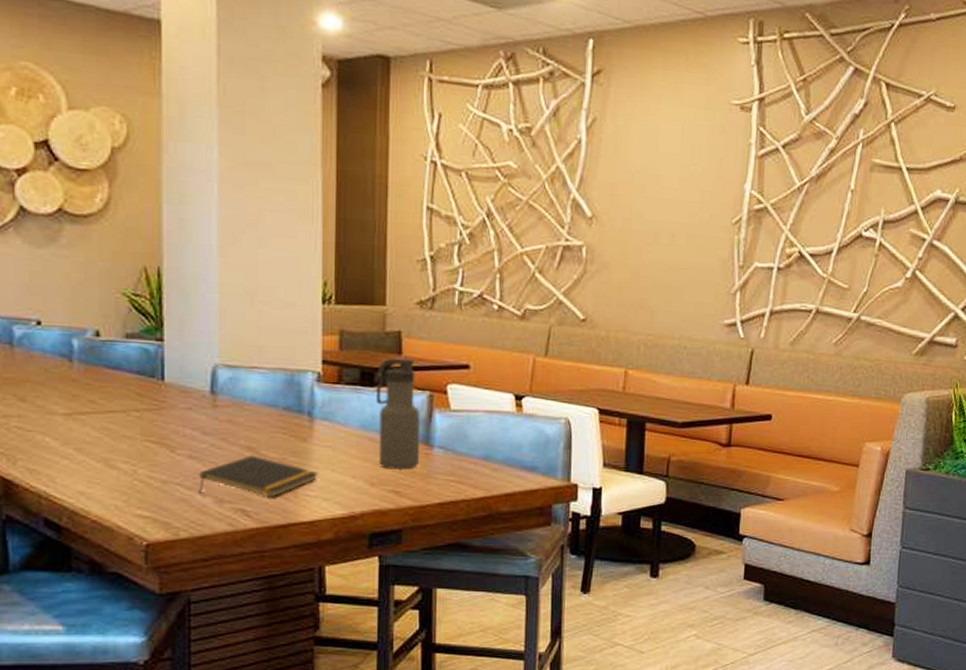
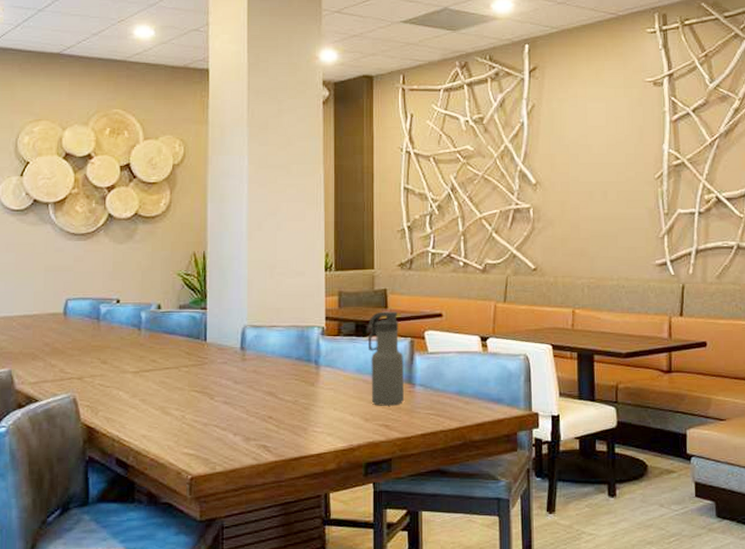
notepad: present [199,455,319,498] -> none [231,399,324,434]

